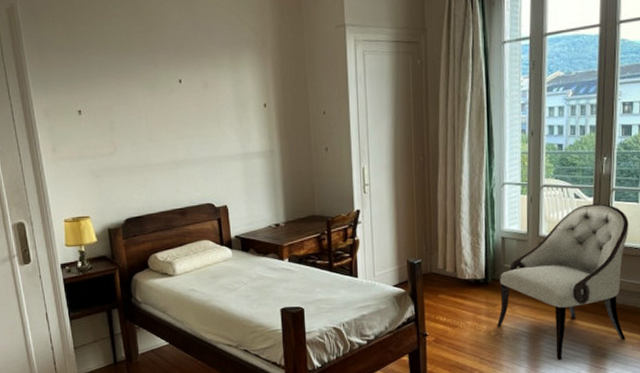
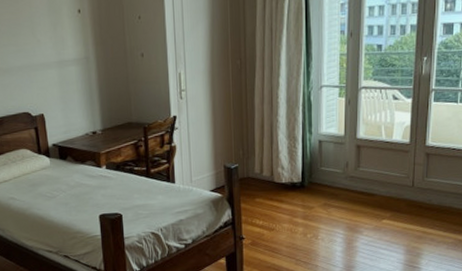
armchair: present [497,204,629,361] -> none [313,105,447,261]

